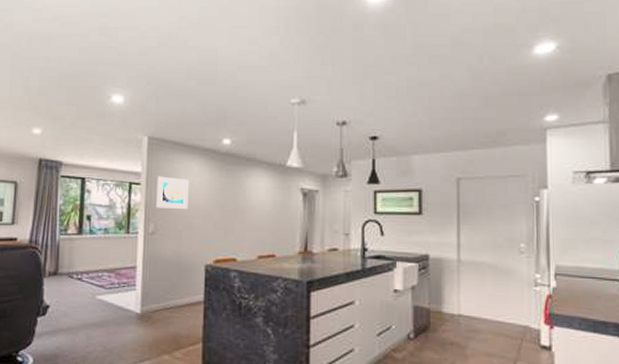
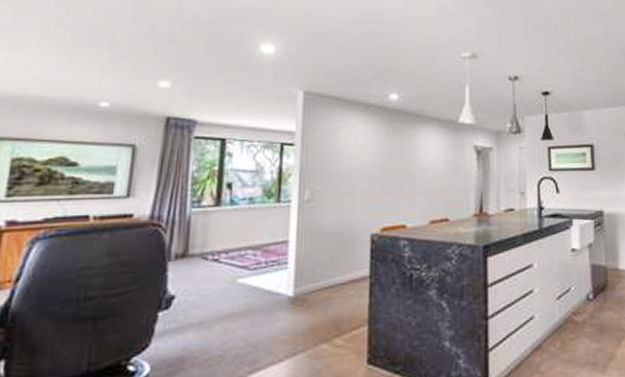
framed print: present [156,176,189,210] -> none [313,135,352,173]

